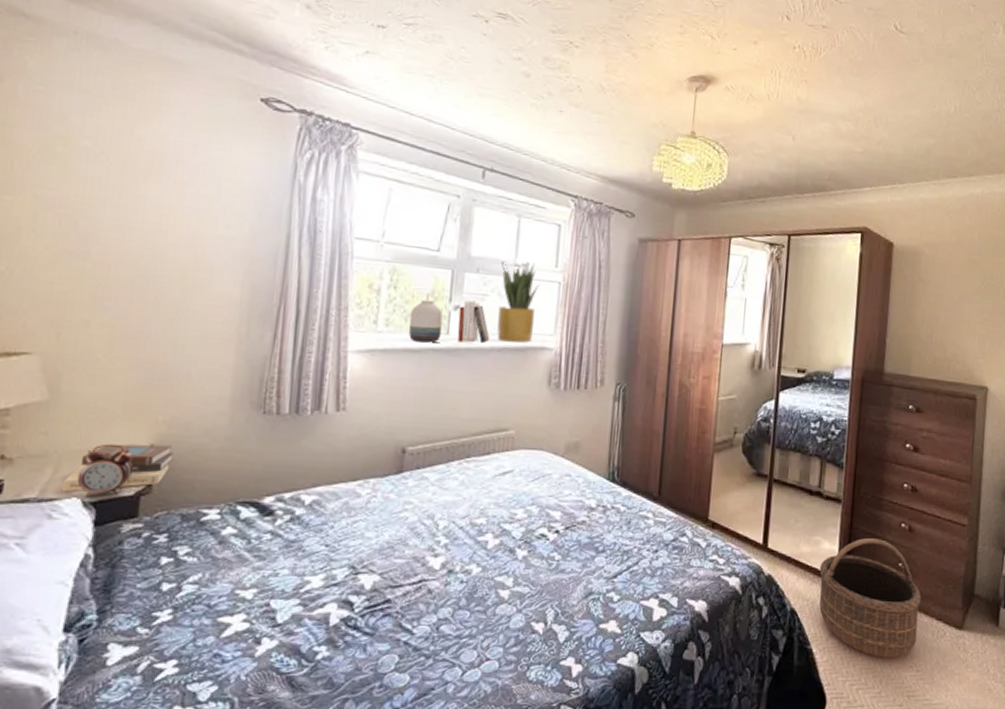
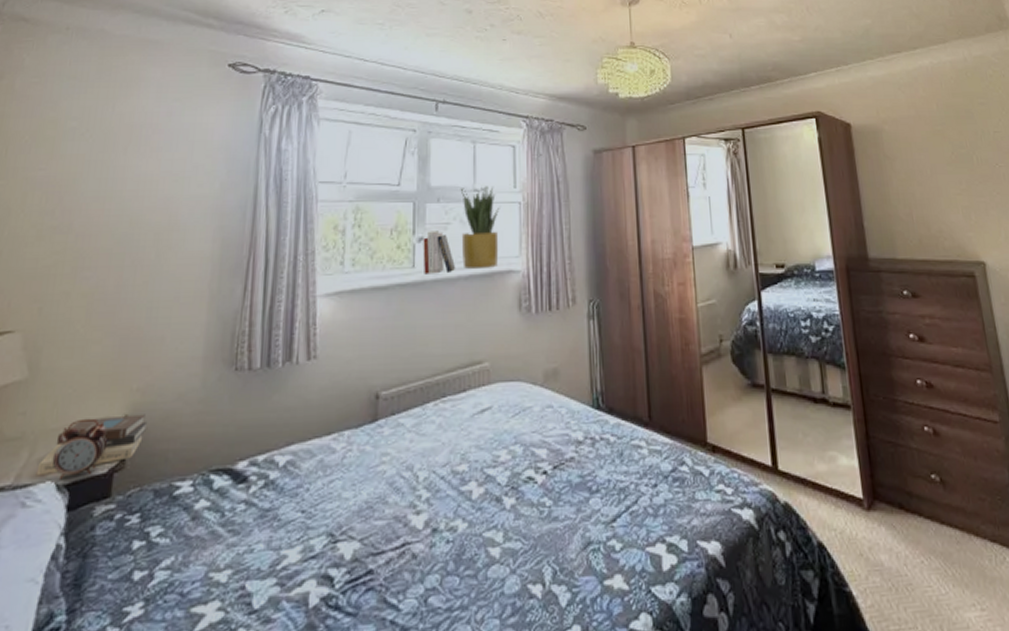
vase: present [408,299,443,344] -> none [374,235,407,280]
basket: present [819,538,921,658] -> none [841,447,973,597]

